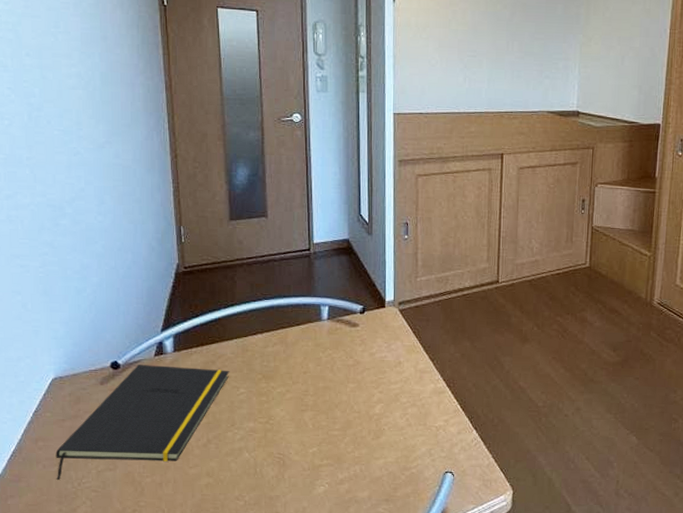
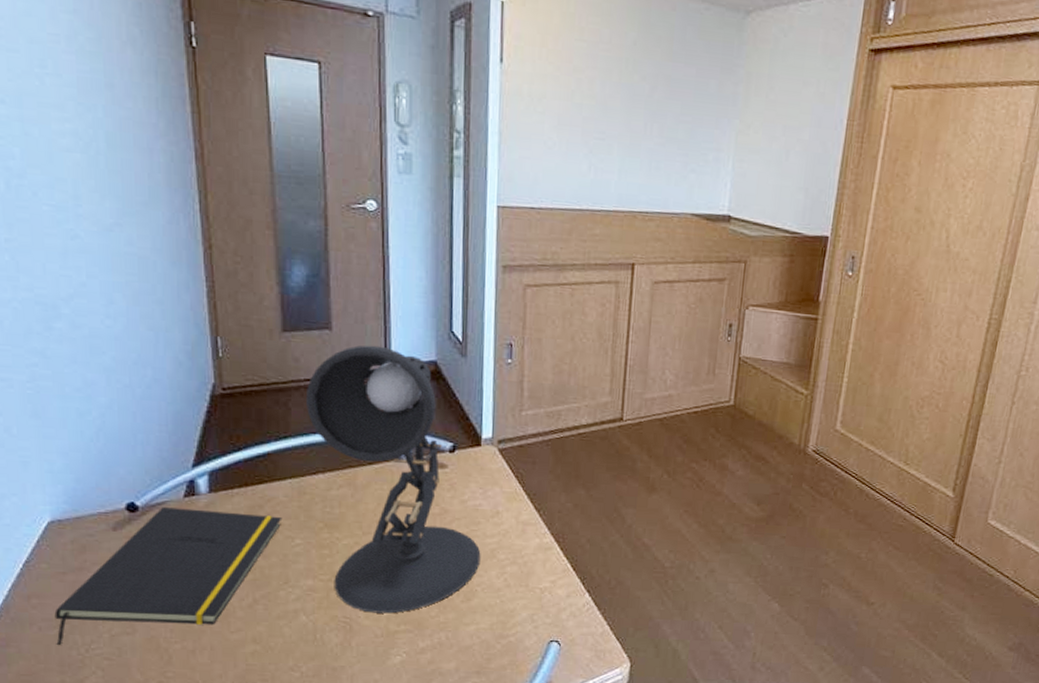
desk lamp: none [247,228,387,450] -> present [305,345,481,614]

